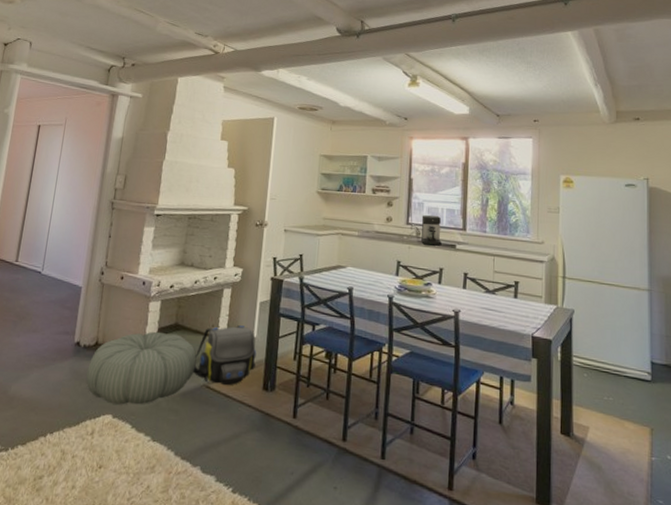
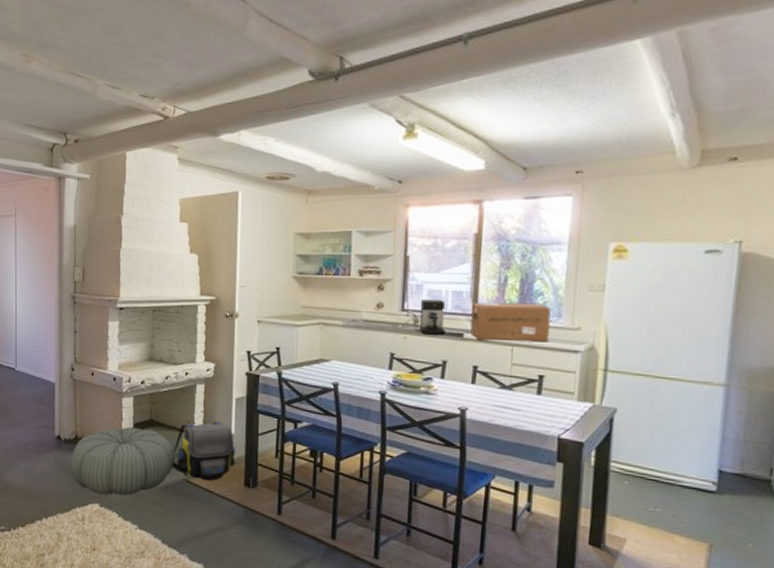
box: none [461,218,522,254] -> present [470,302,551,343]

